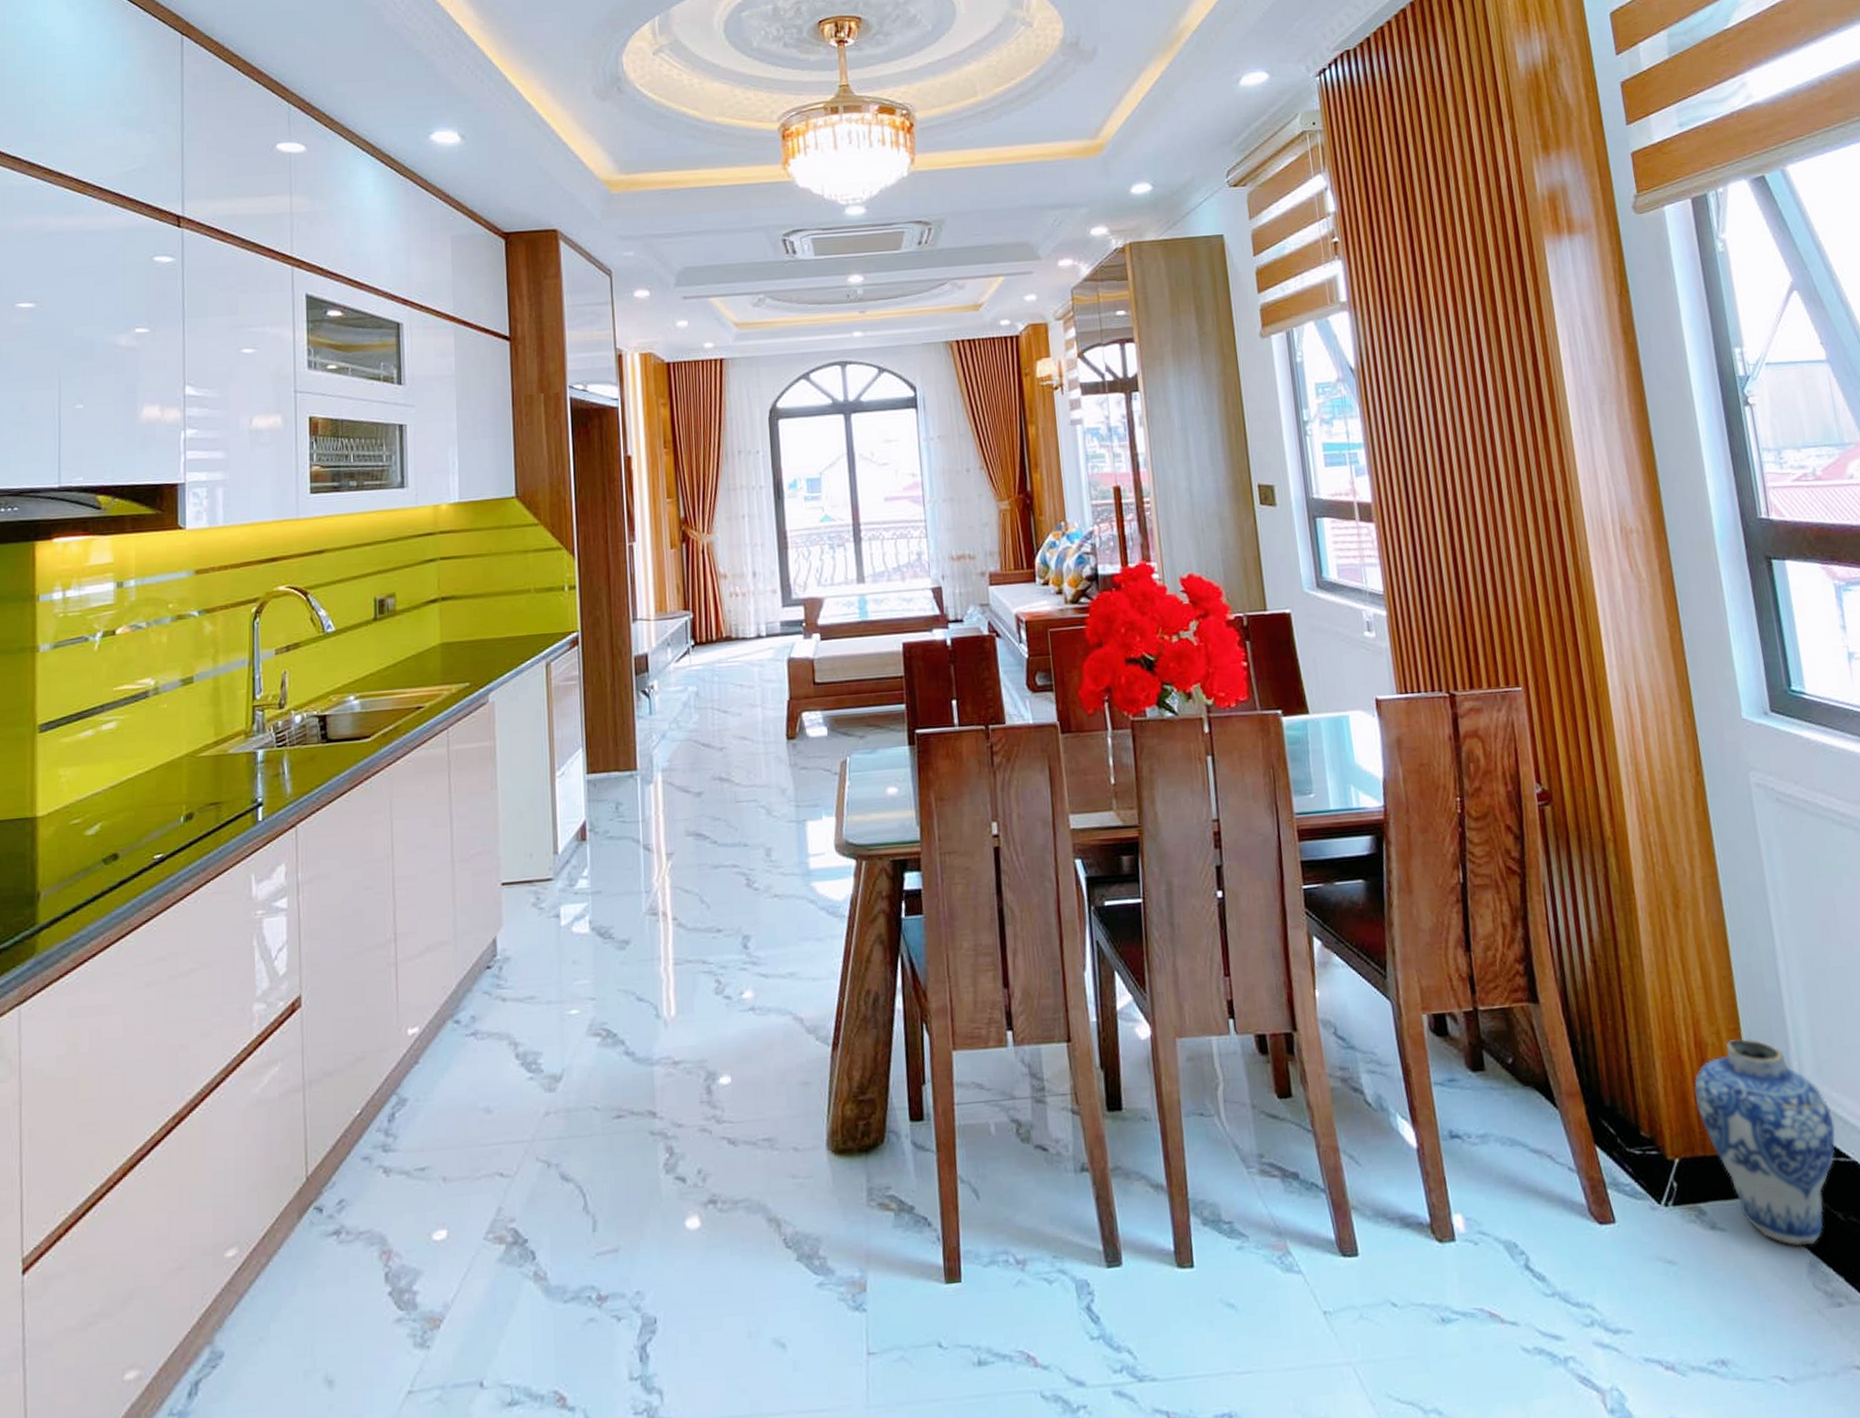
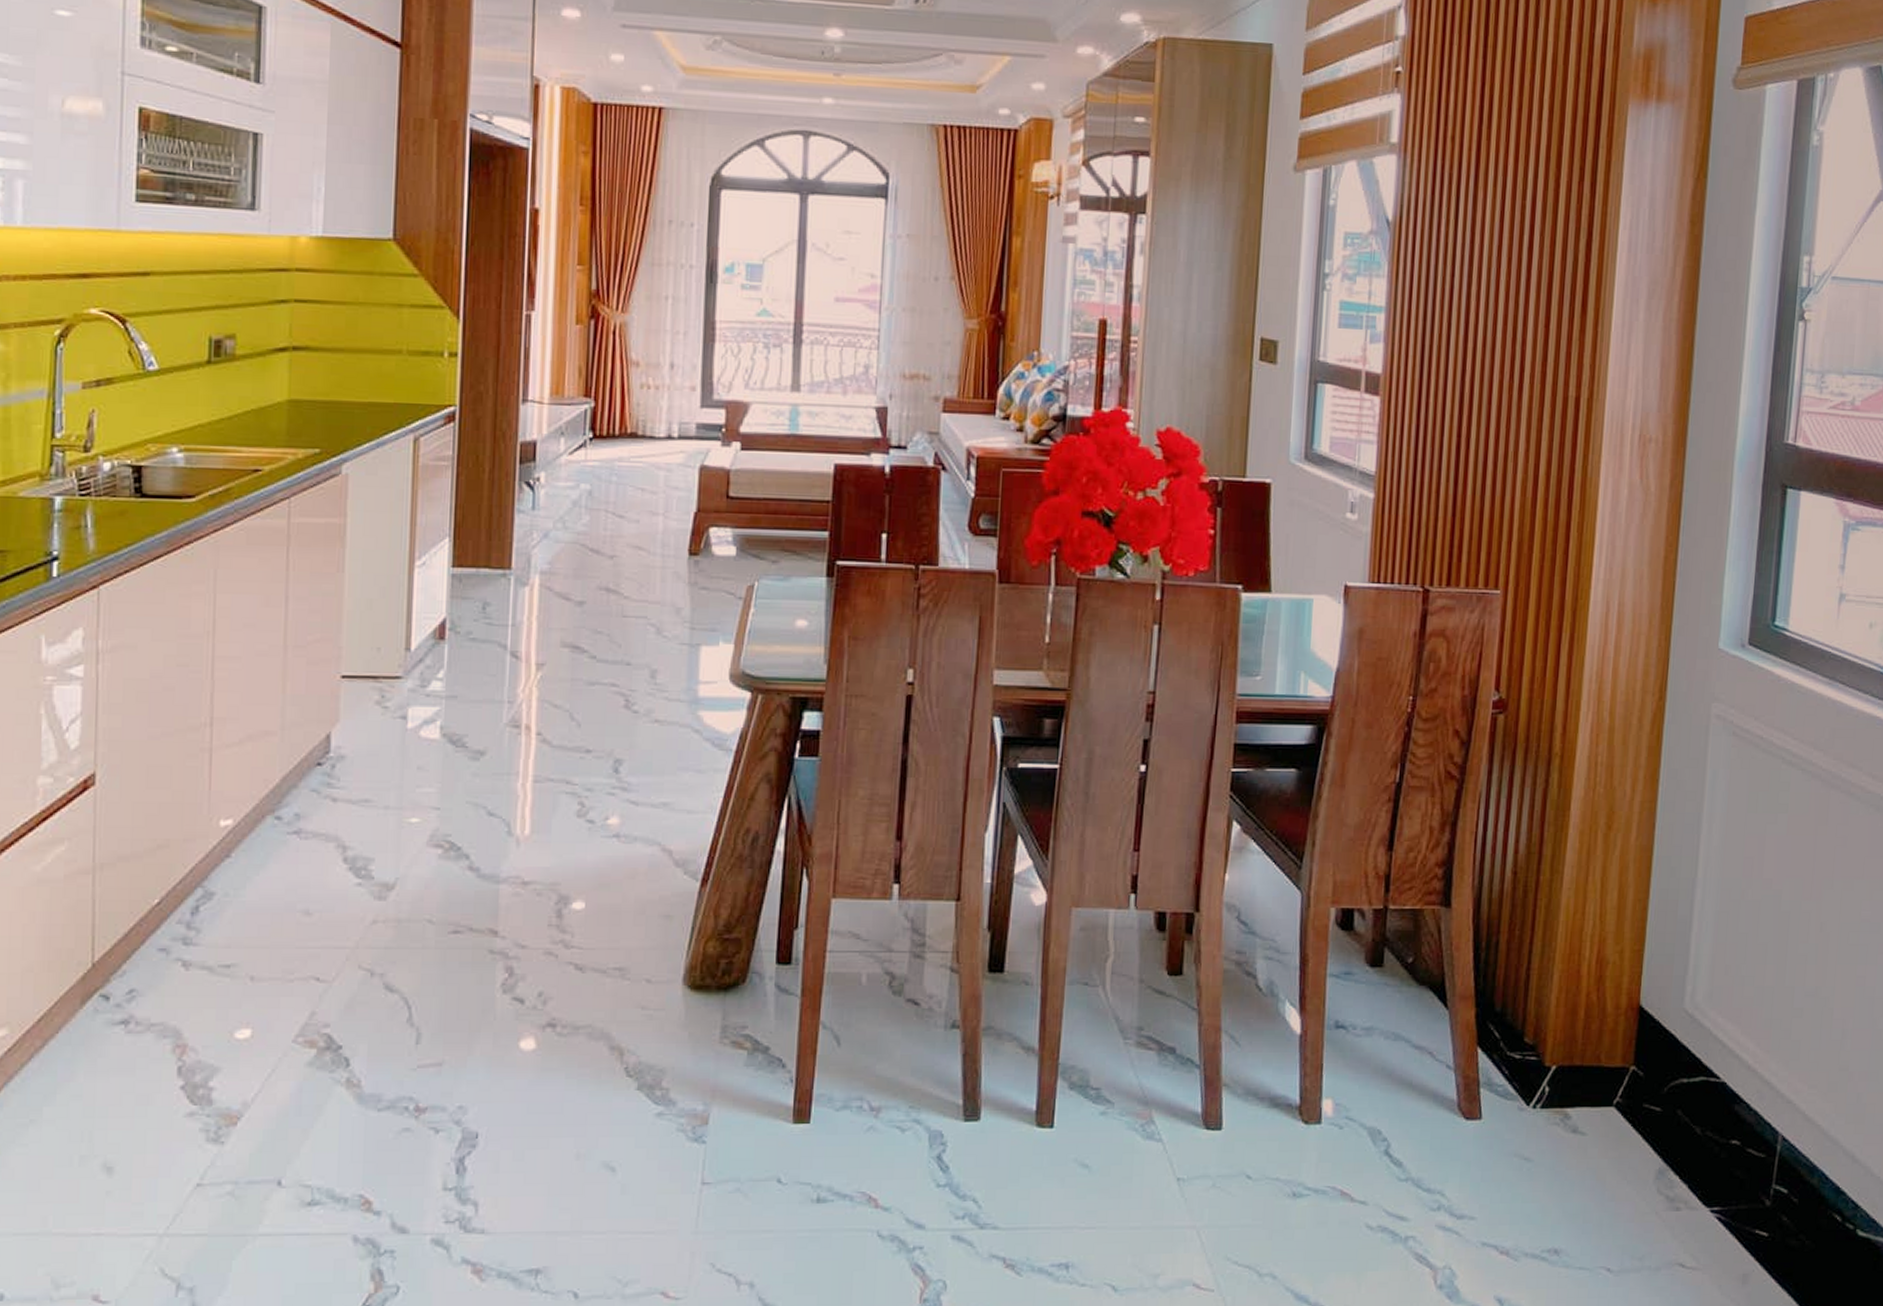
vase: present [1694,1038,1835,1247] -> none [1584,959,1713,1154]

